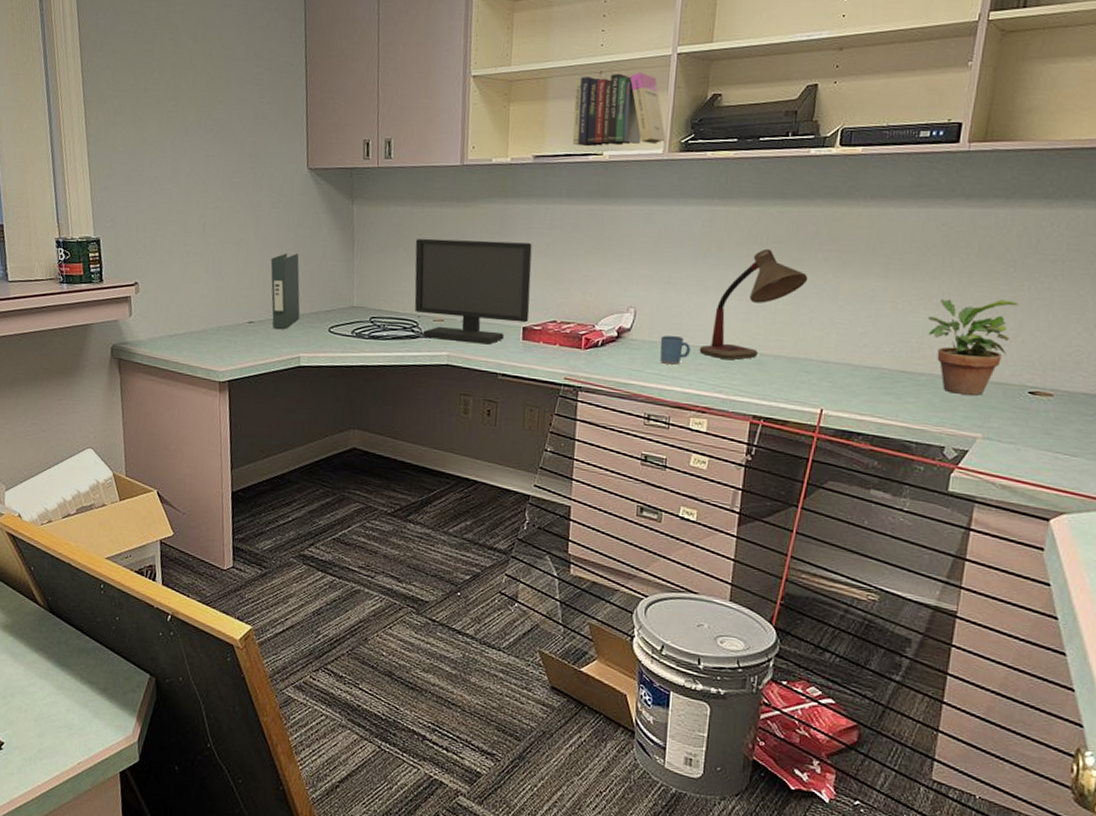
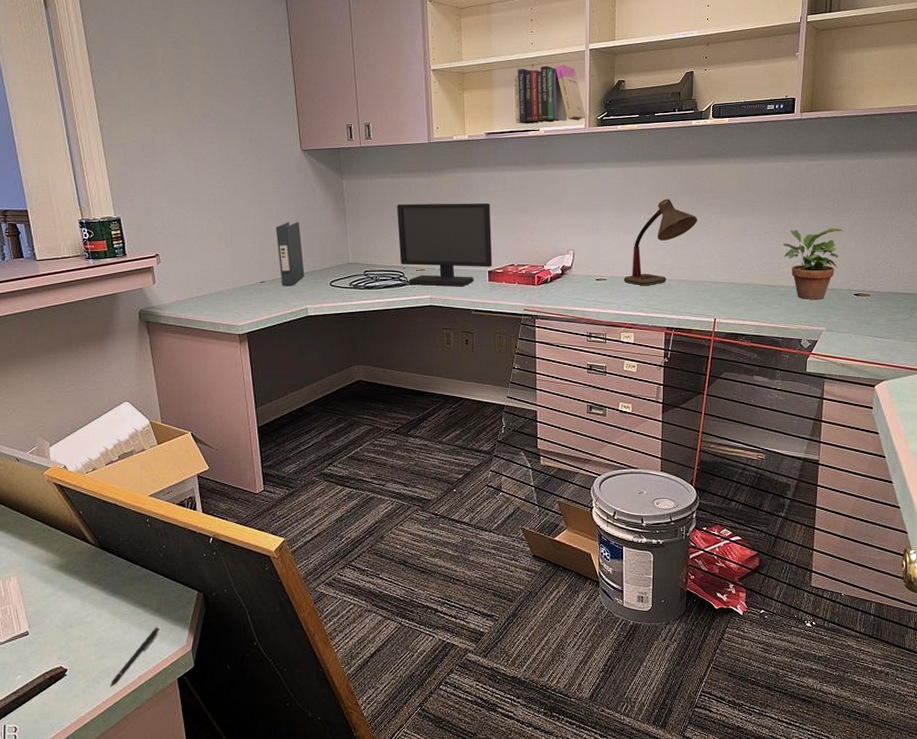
pen: none [47,709,105,771] -> present [110,627,160,688]
mug: present [660,335,690,365] -> none [594,269,617,292]

